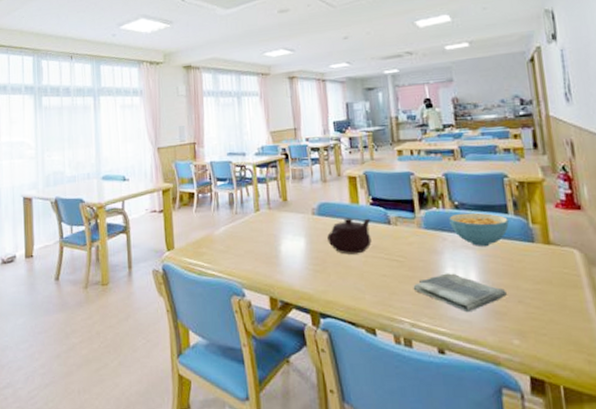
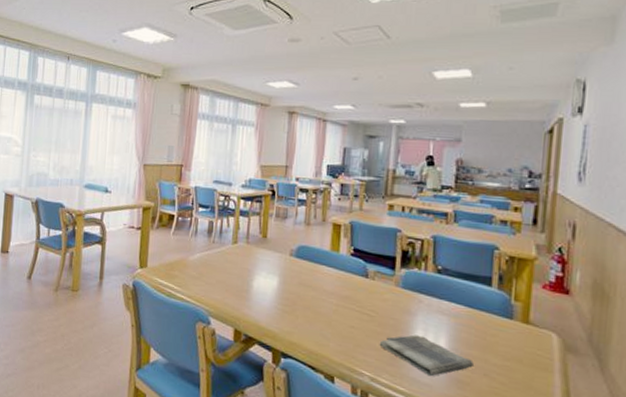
teapot: present [327,217,372,255] -> none [301,264,349,302]
cereal bowl: present [449,212,509,246] -> none [429,278,491,315]

